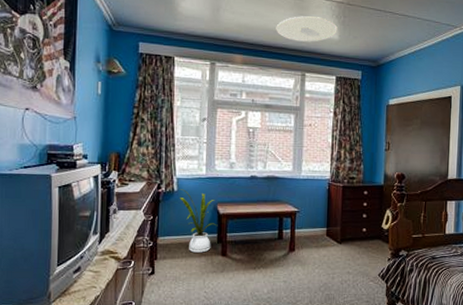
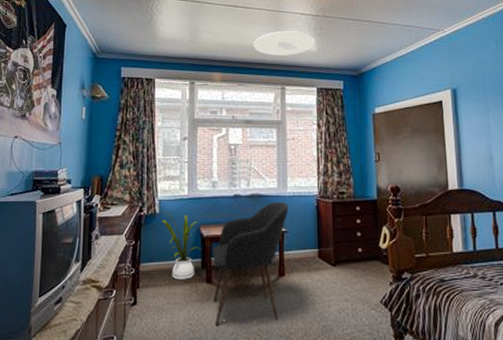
armchair: none [227,184,302,294] -> present [212,202,289,327]

